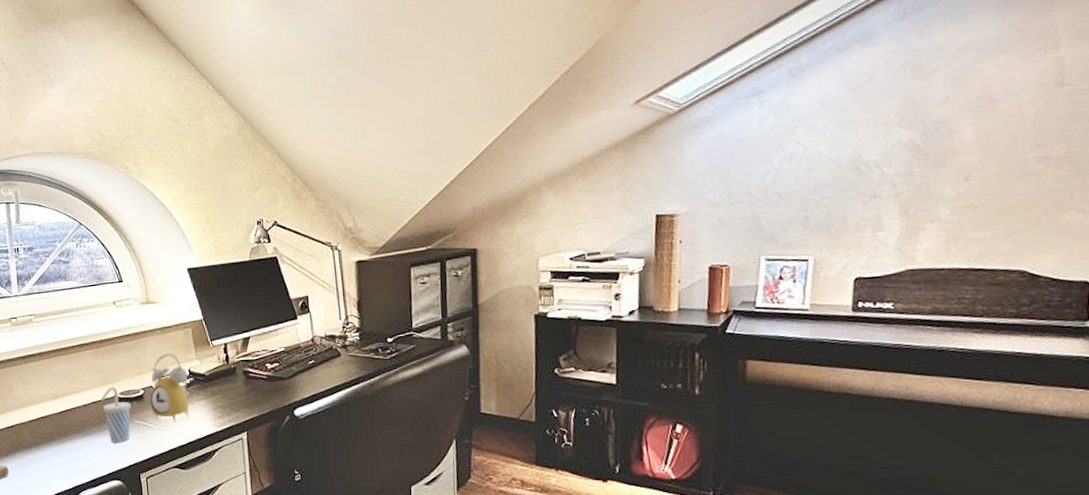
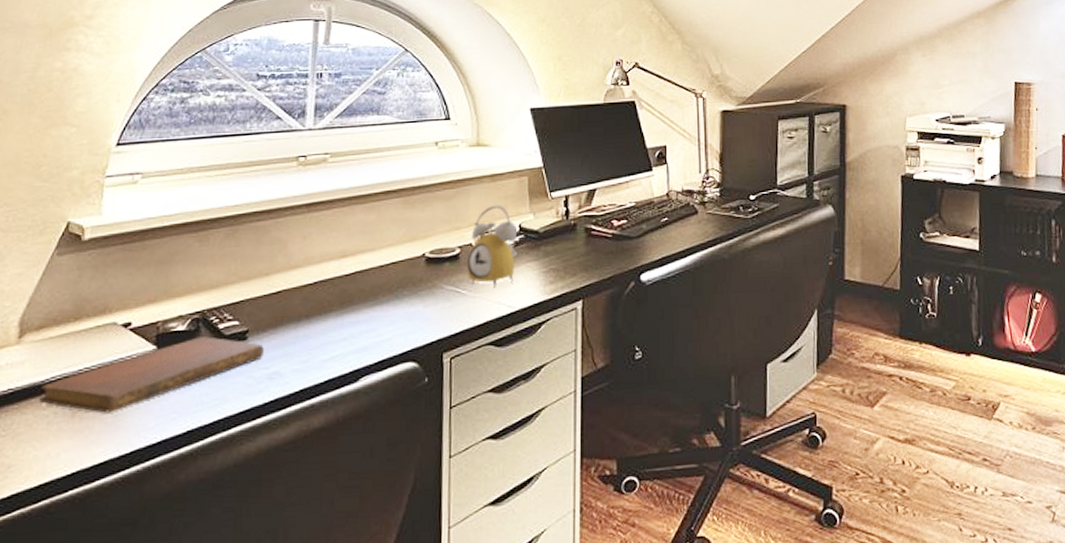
cup: present [100,386,131,443] -> none [403,243,442,314]

